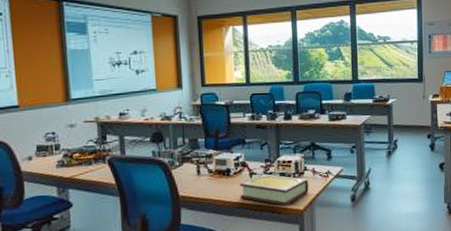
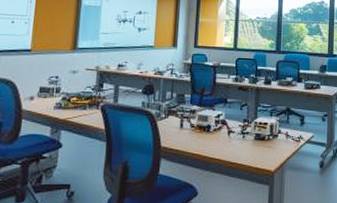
book: present [239,174,309,206] -> none [216,133,282,166]

